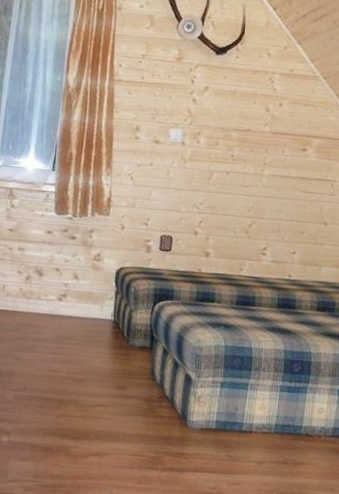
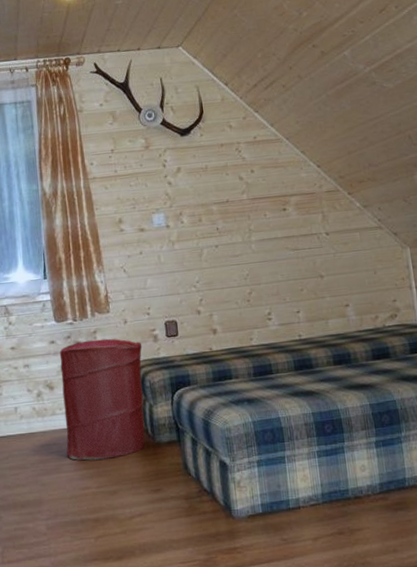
laundry hamper: none [44,237,135,351] -> present [59,338,145,461]

